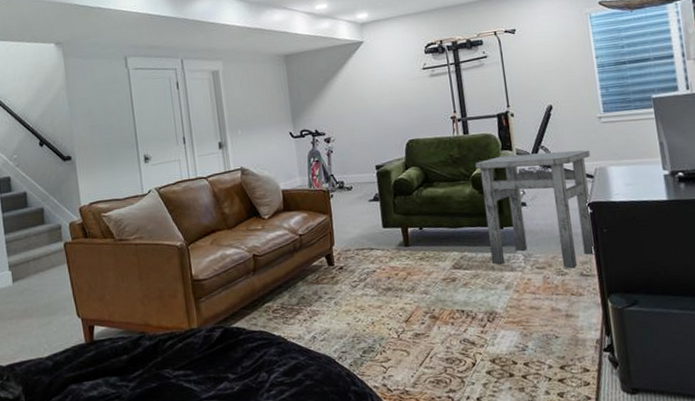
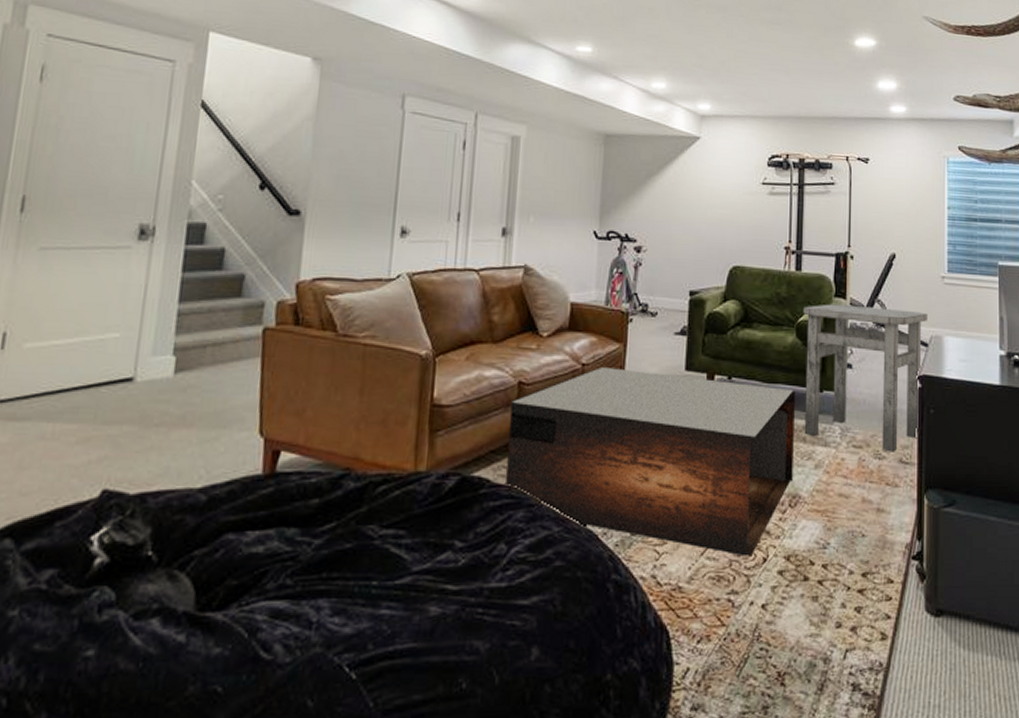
coffee table: none [250,230,488,364] -> present [506,368,795,557]

